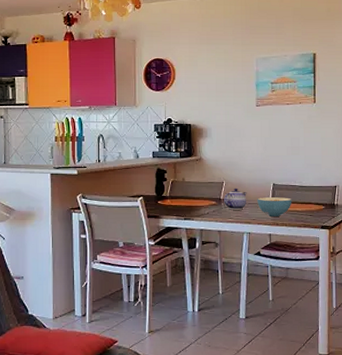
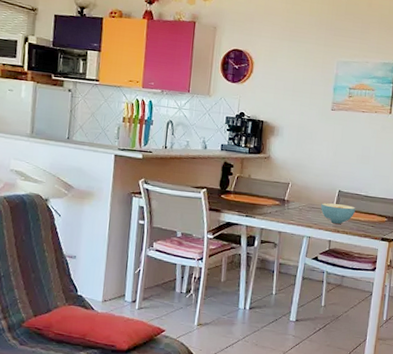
teapot: present [224,188,247,210] -> none [287,190,312,213]

